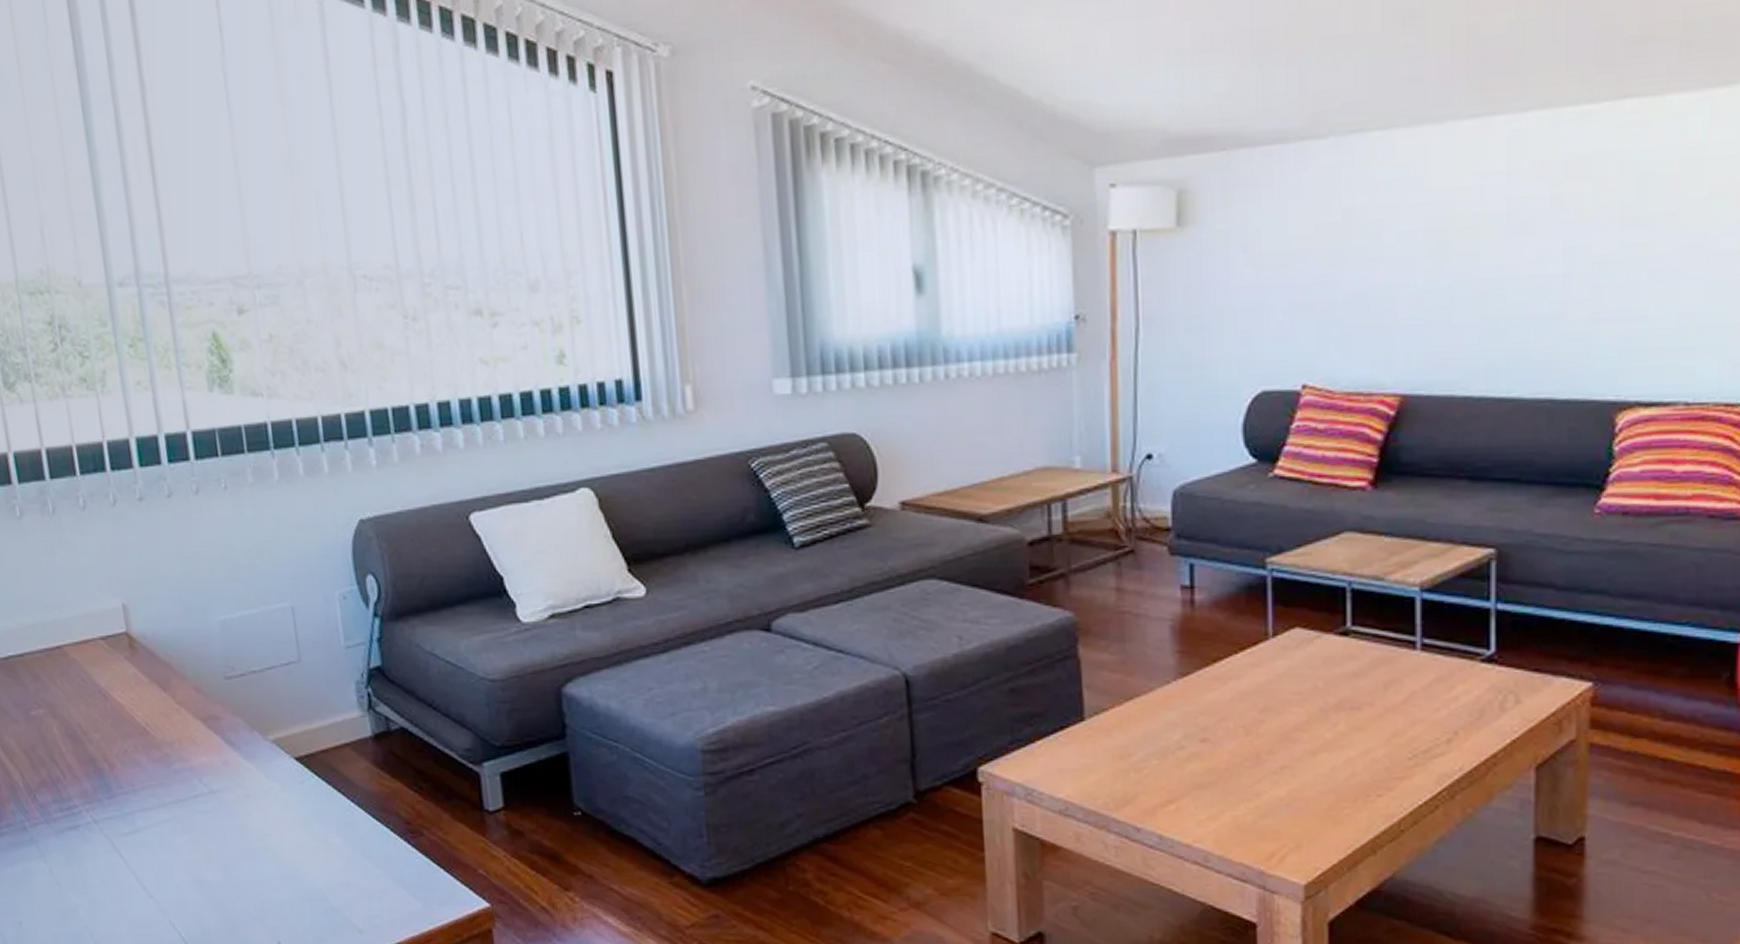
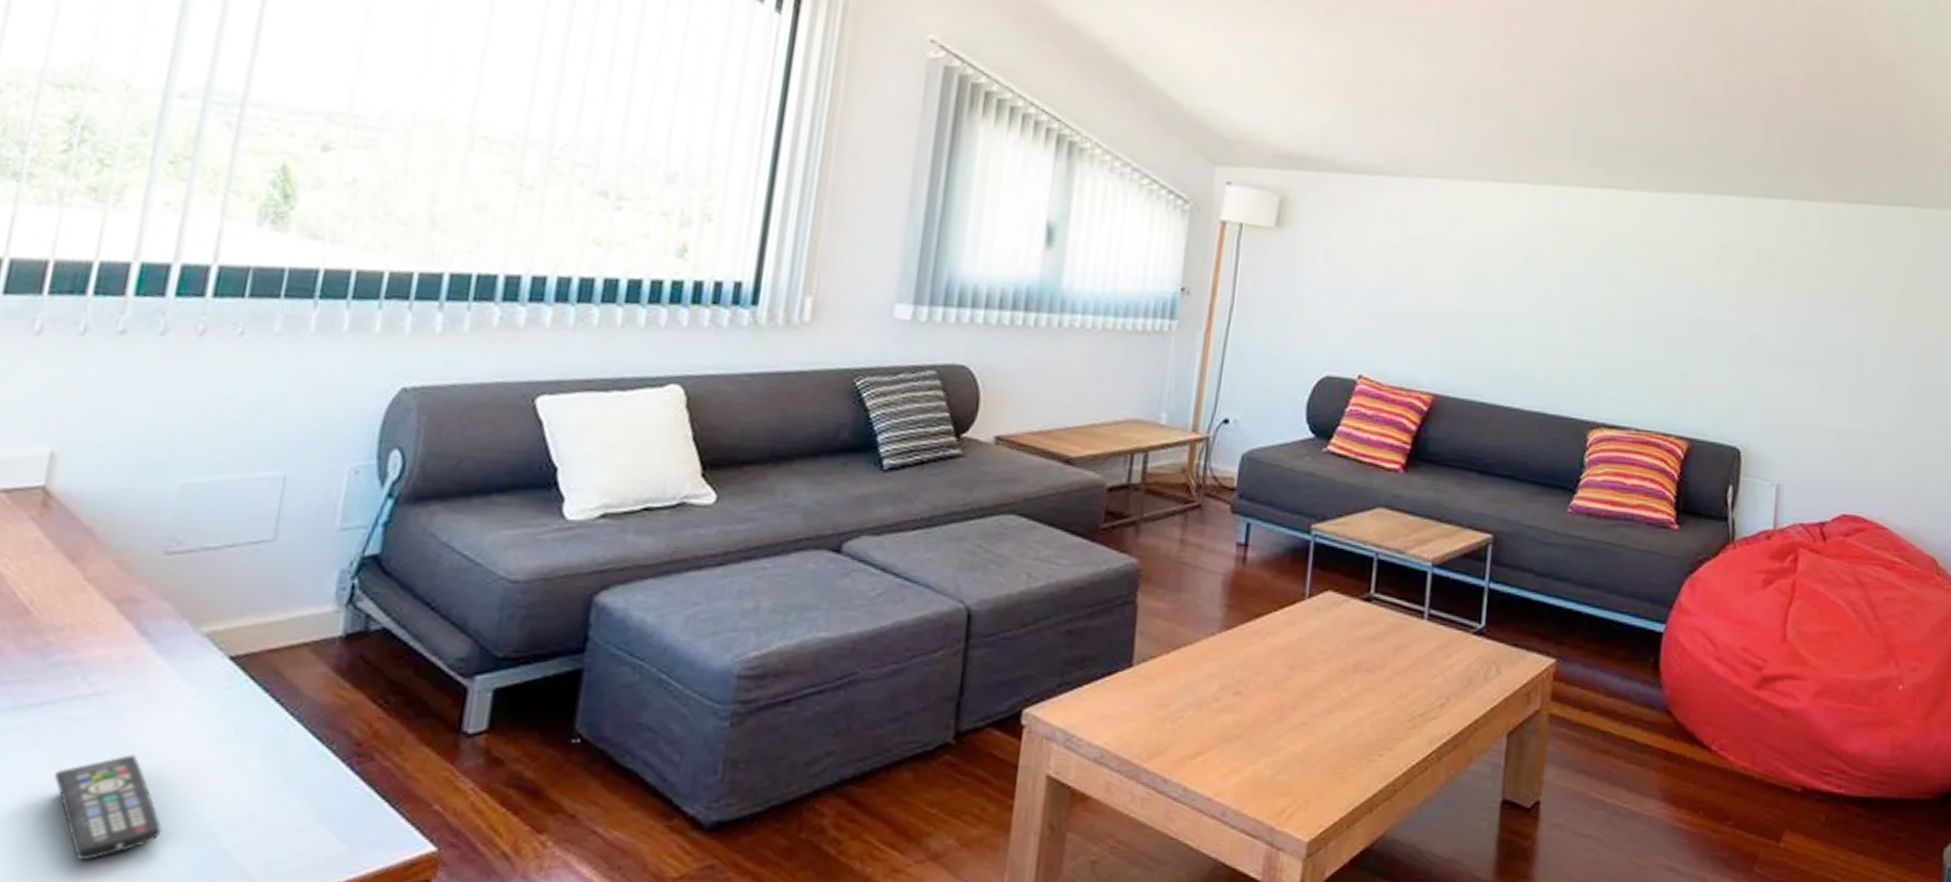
remote control: none [202,837,288,917] -> present [54,754,162,860]

